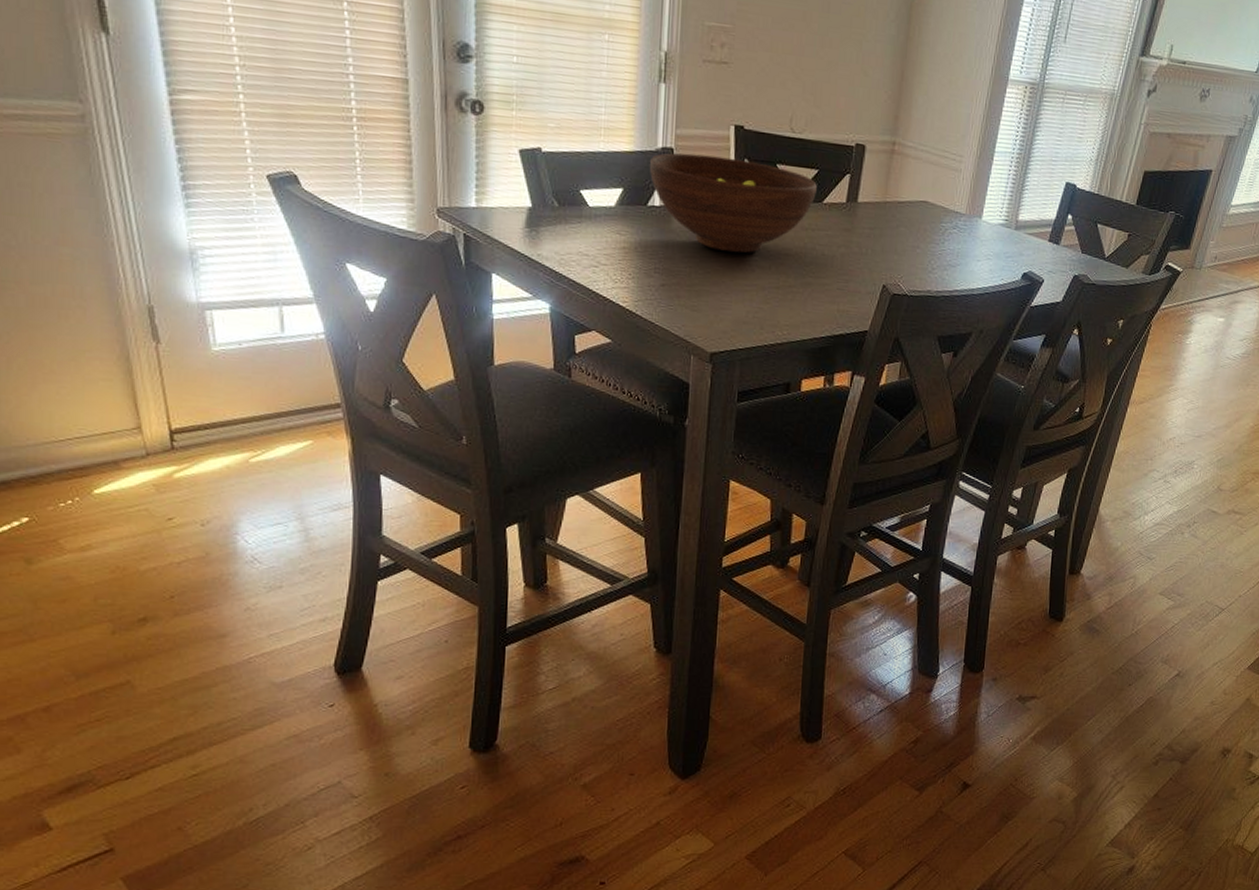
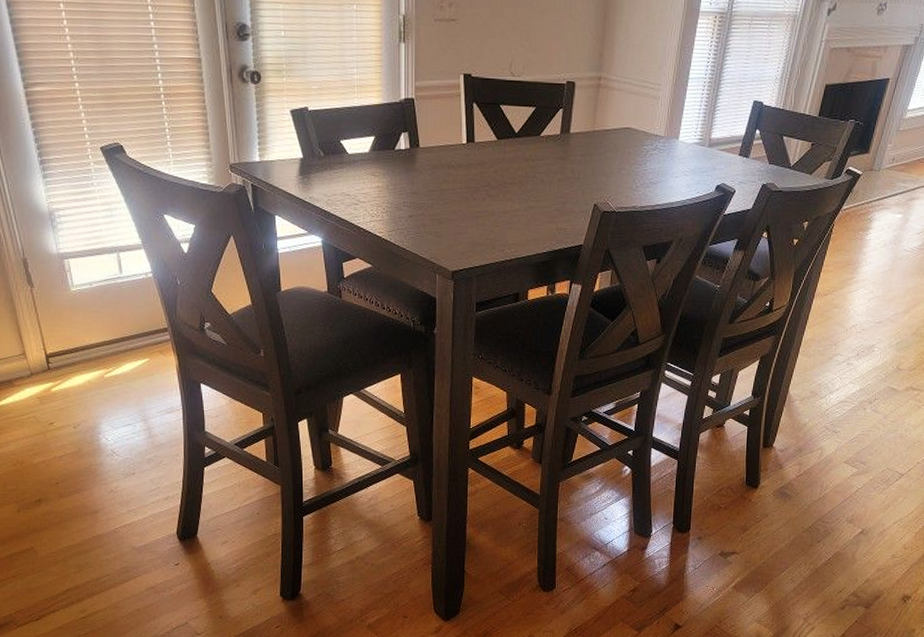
fruit bowl: present [649,153,817,254] -> none [395,102,535,185]

